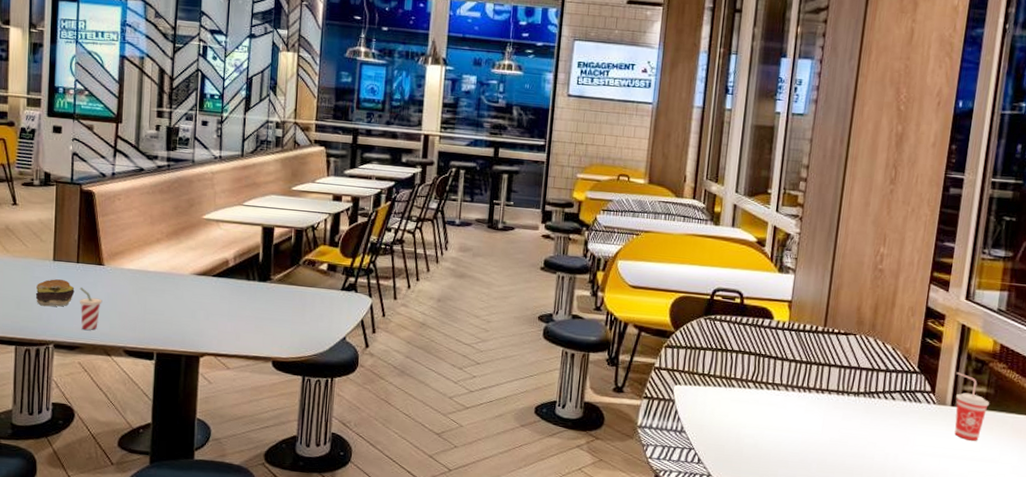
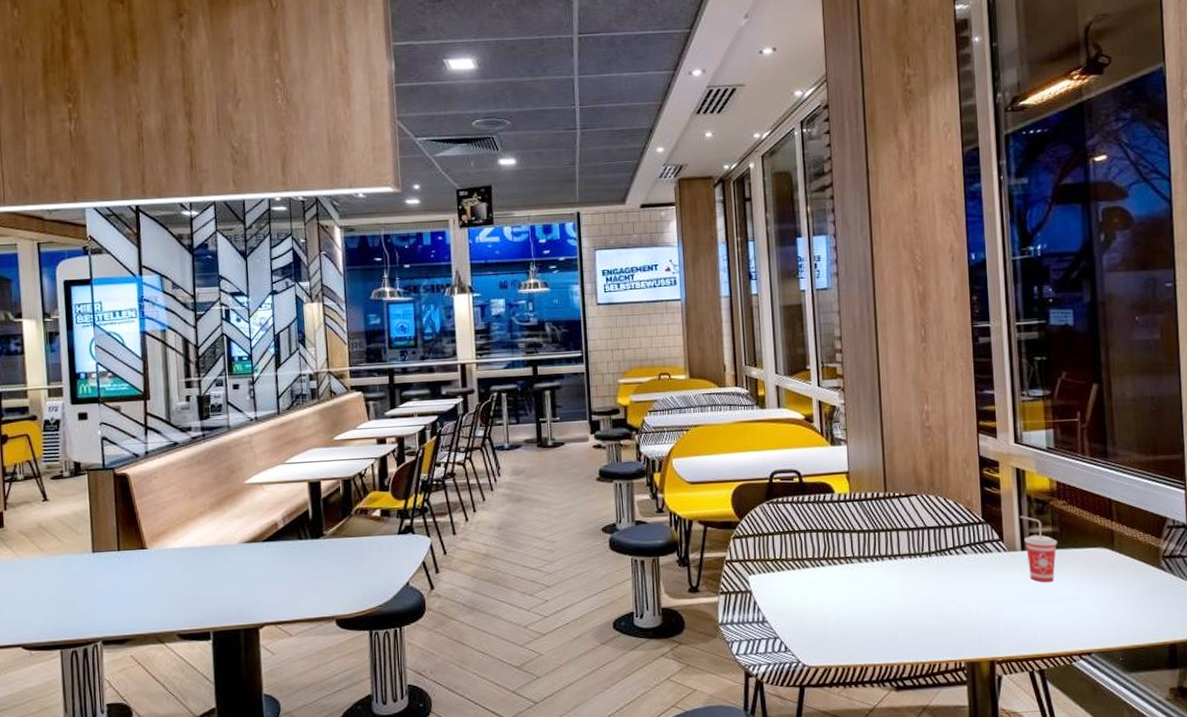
burger: present [35,279,75,307] -> none [77,571,119,602]
beverage cup: present [79,287,103,330] -> none [123,576,150,620]

